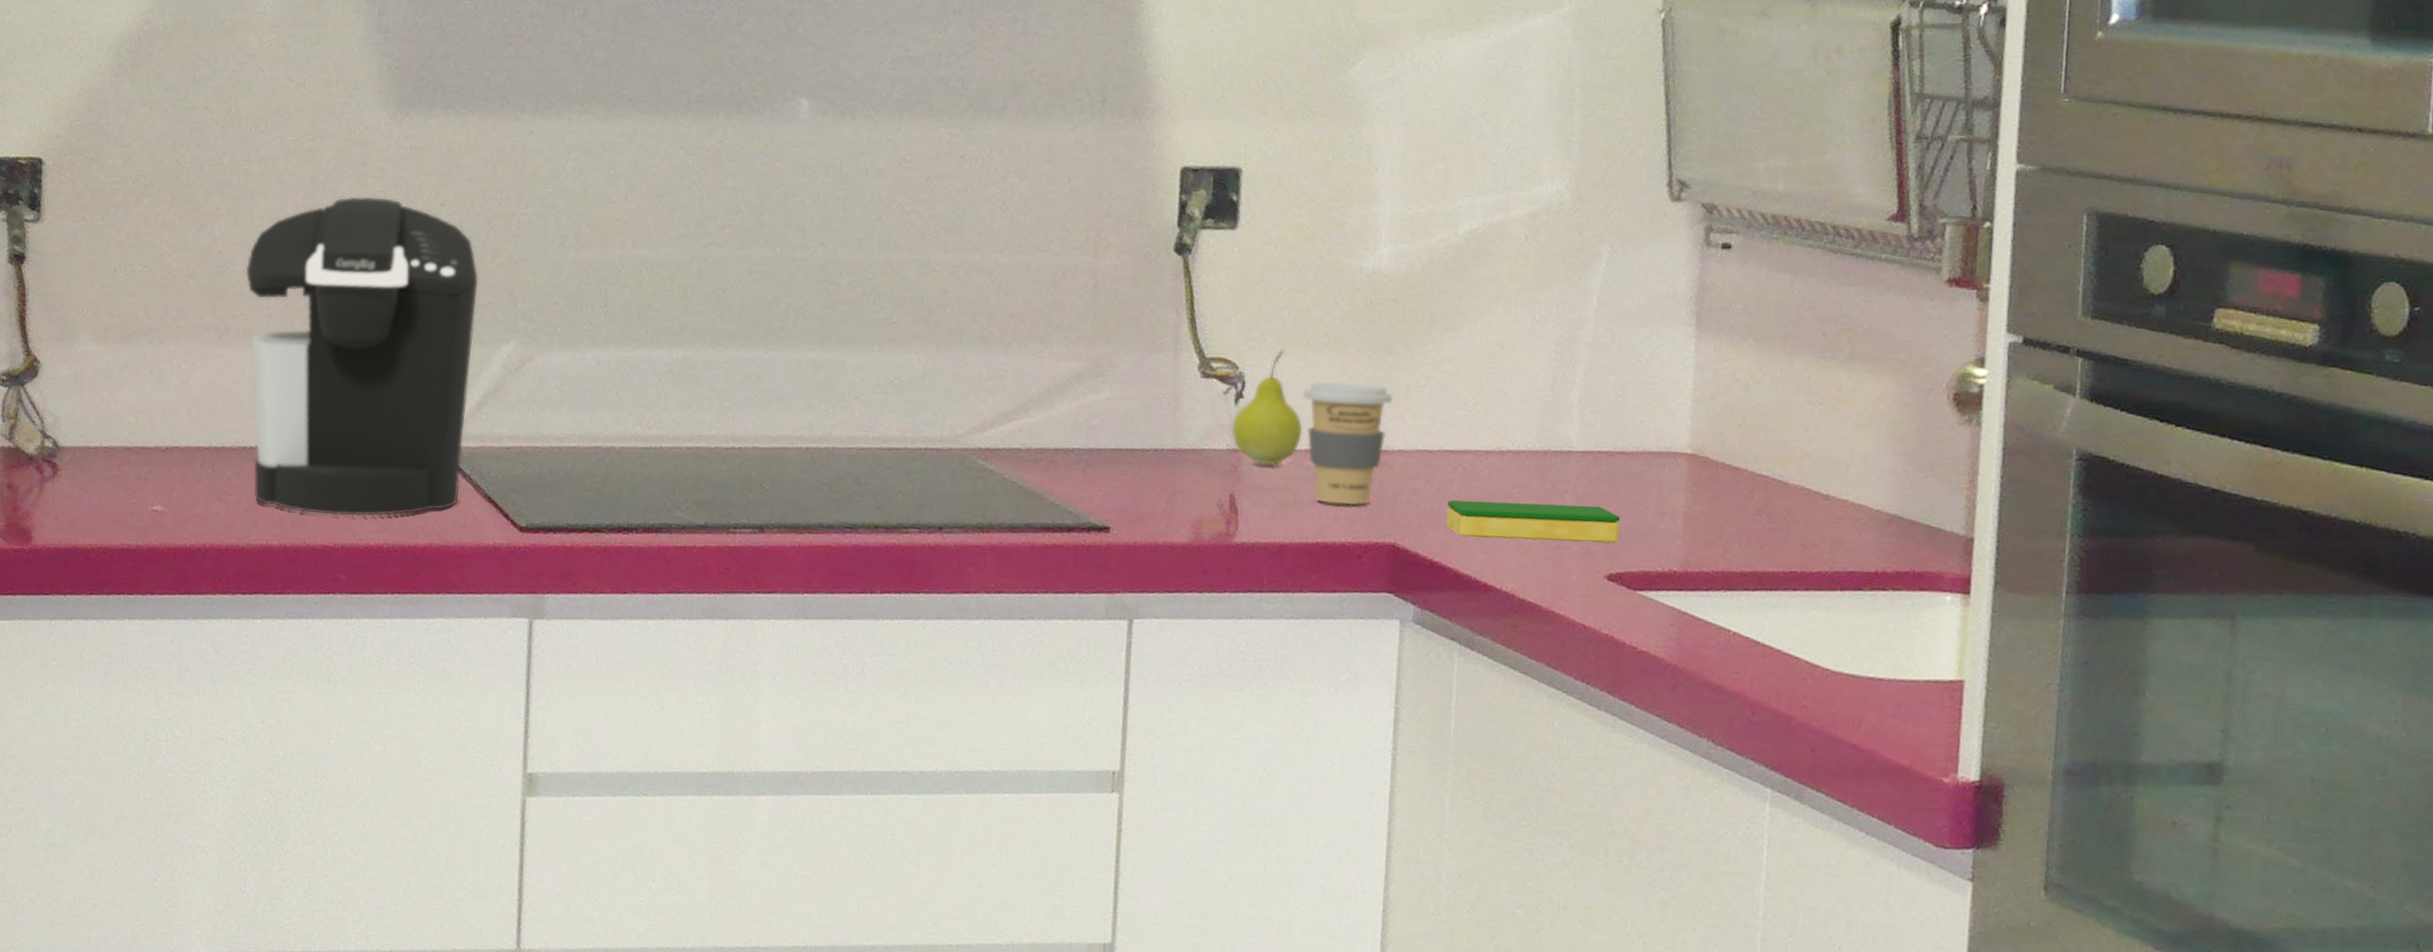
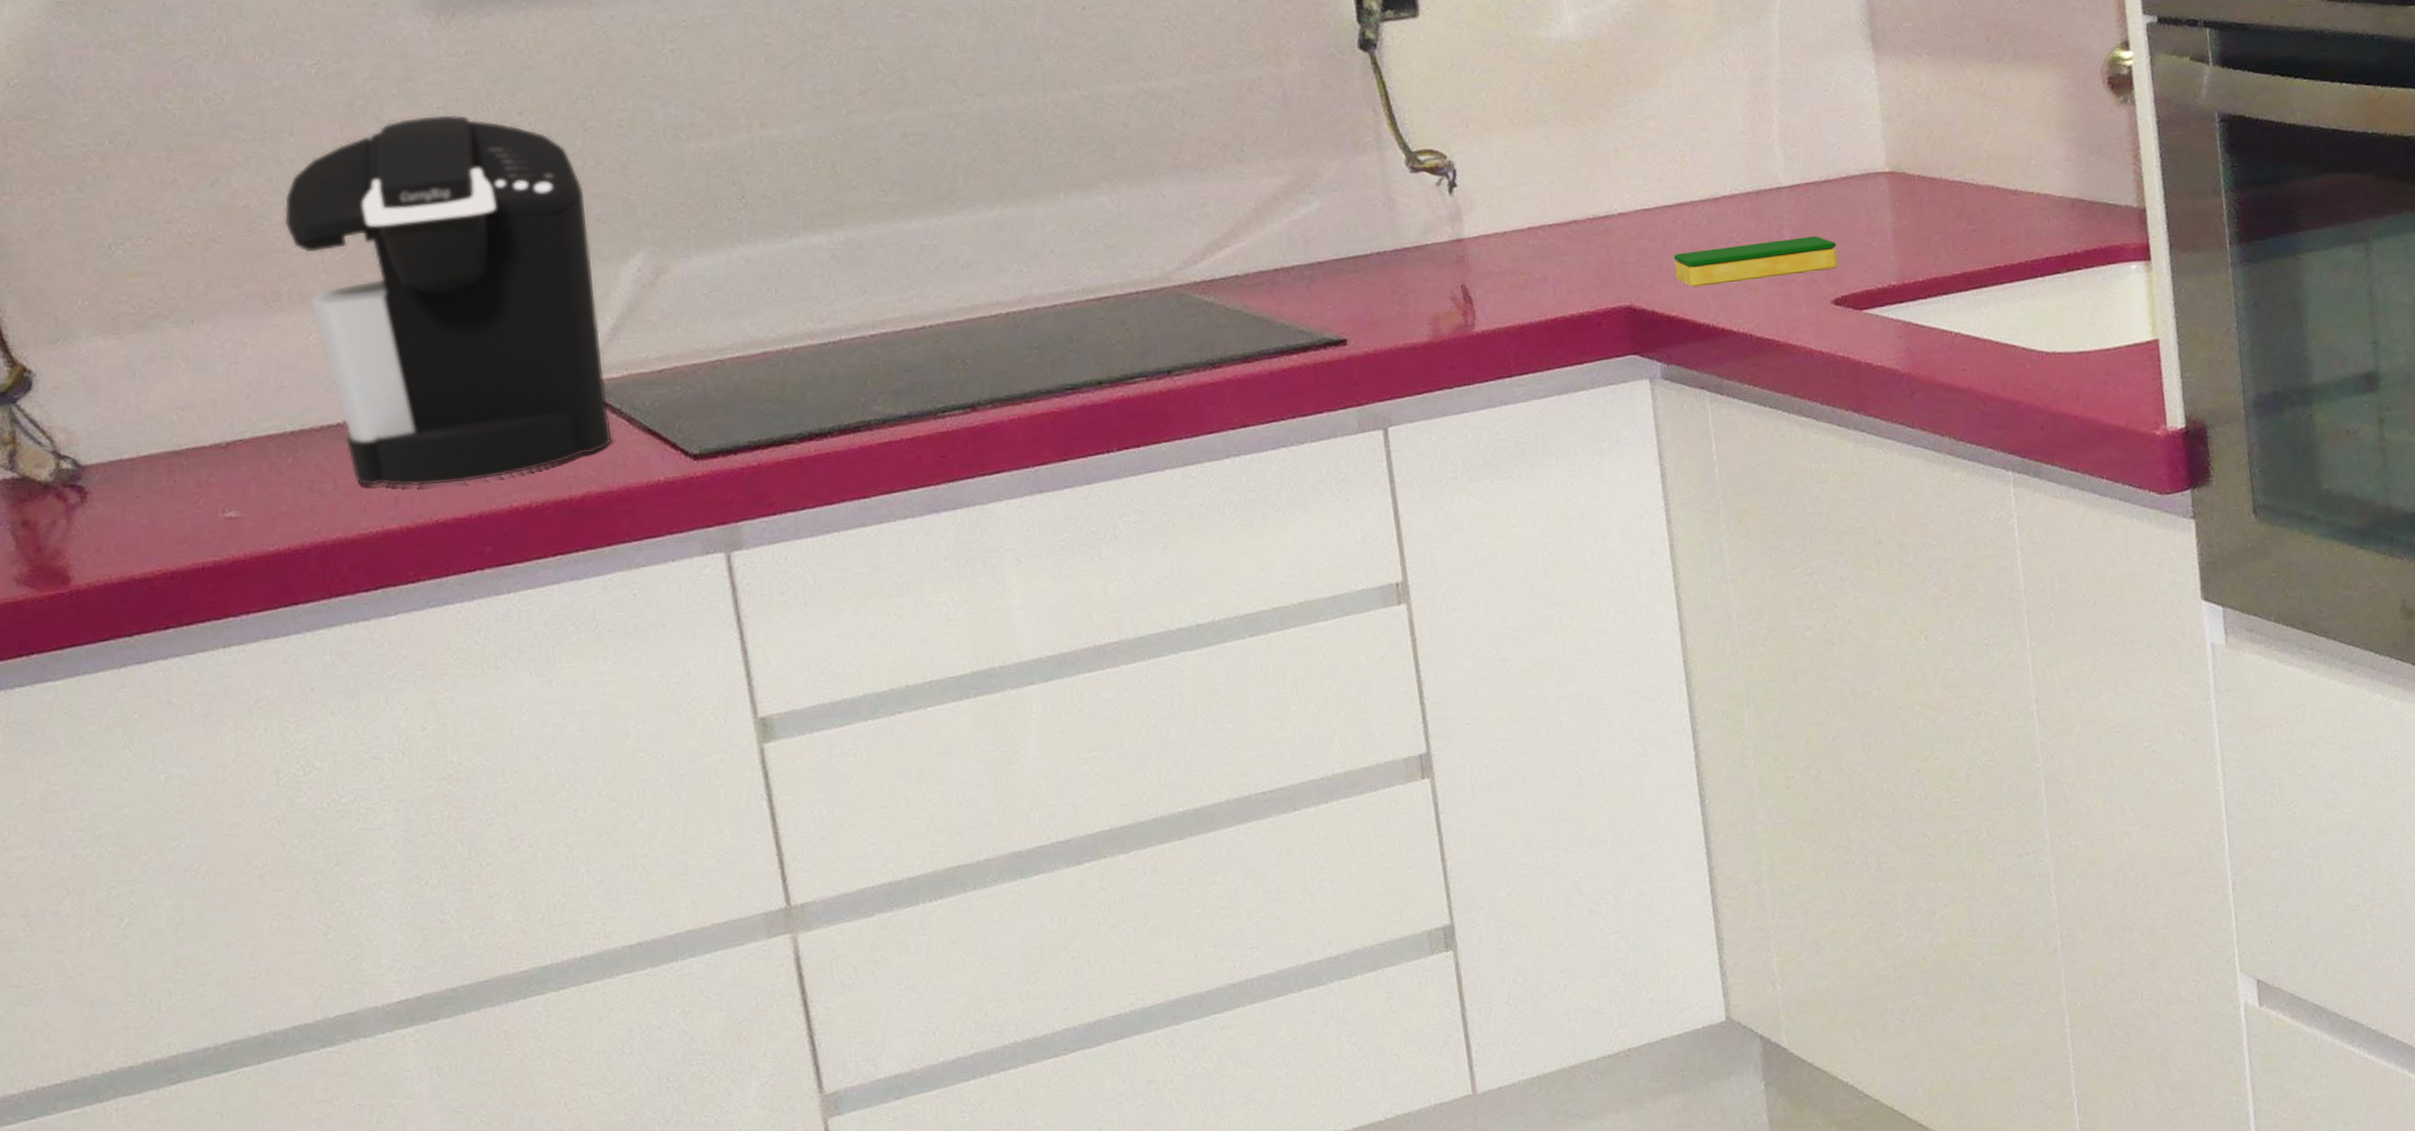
fruit: present [1231,350,1303,466] -> none [1450,132,1523,252]
coffee cup: present [1302,381,1393,506] -> none [1514,152,1604,278]

